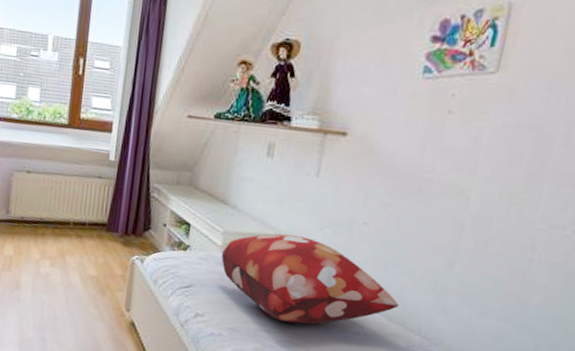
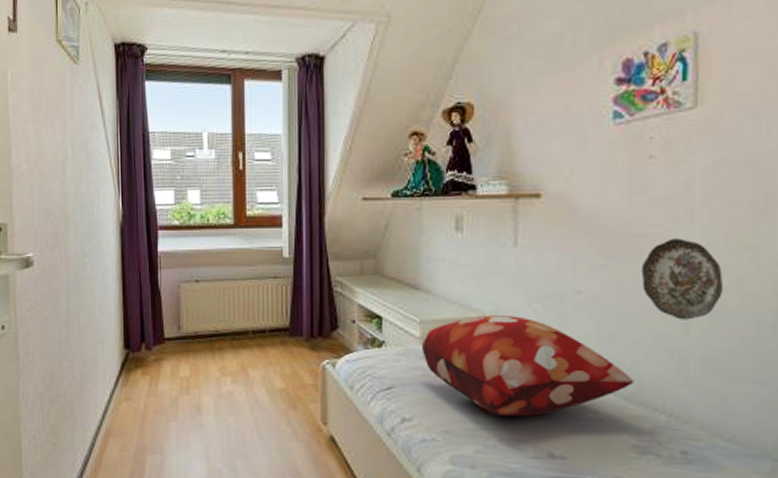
decorative plate: none [420,187,492,260] -> present [641,239,723,320]

